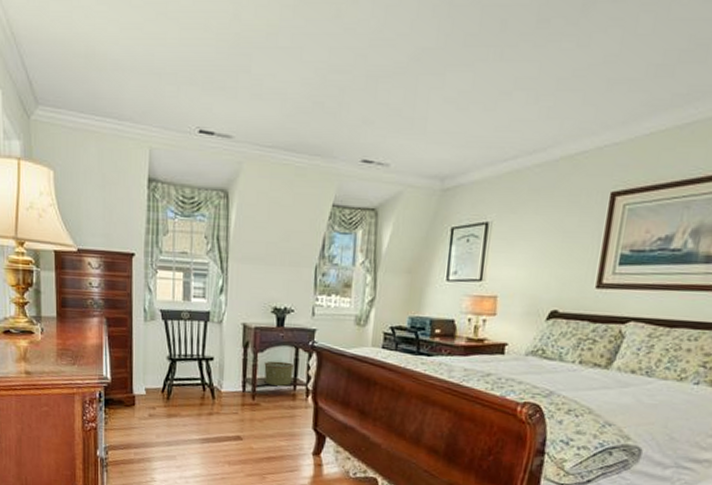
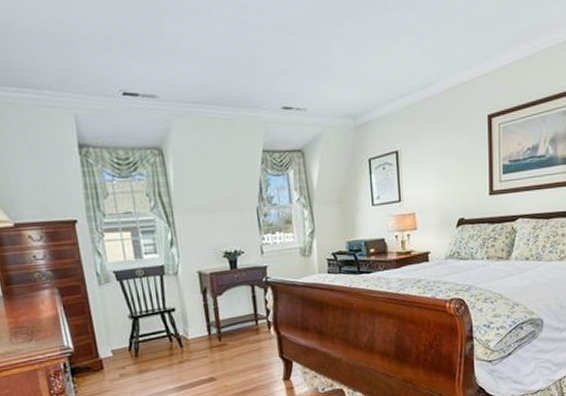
basket: present [264,361,295,387] -> none [224,300,253,325]

